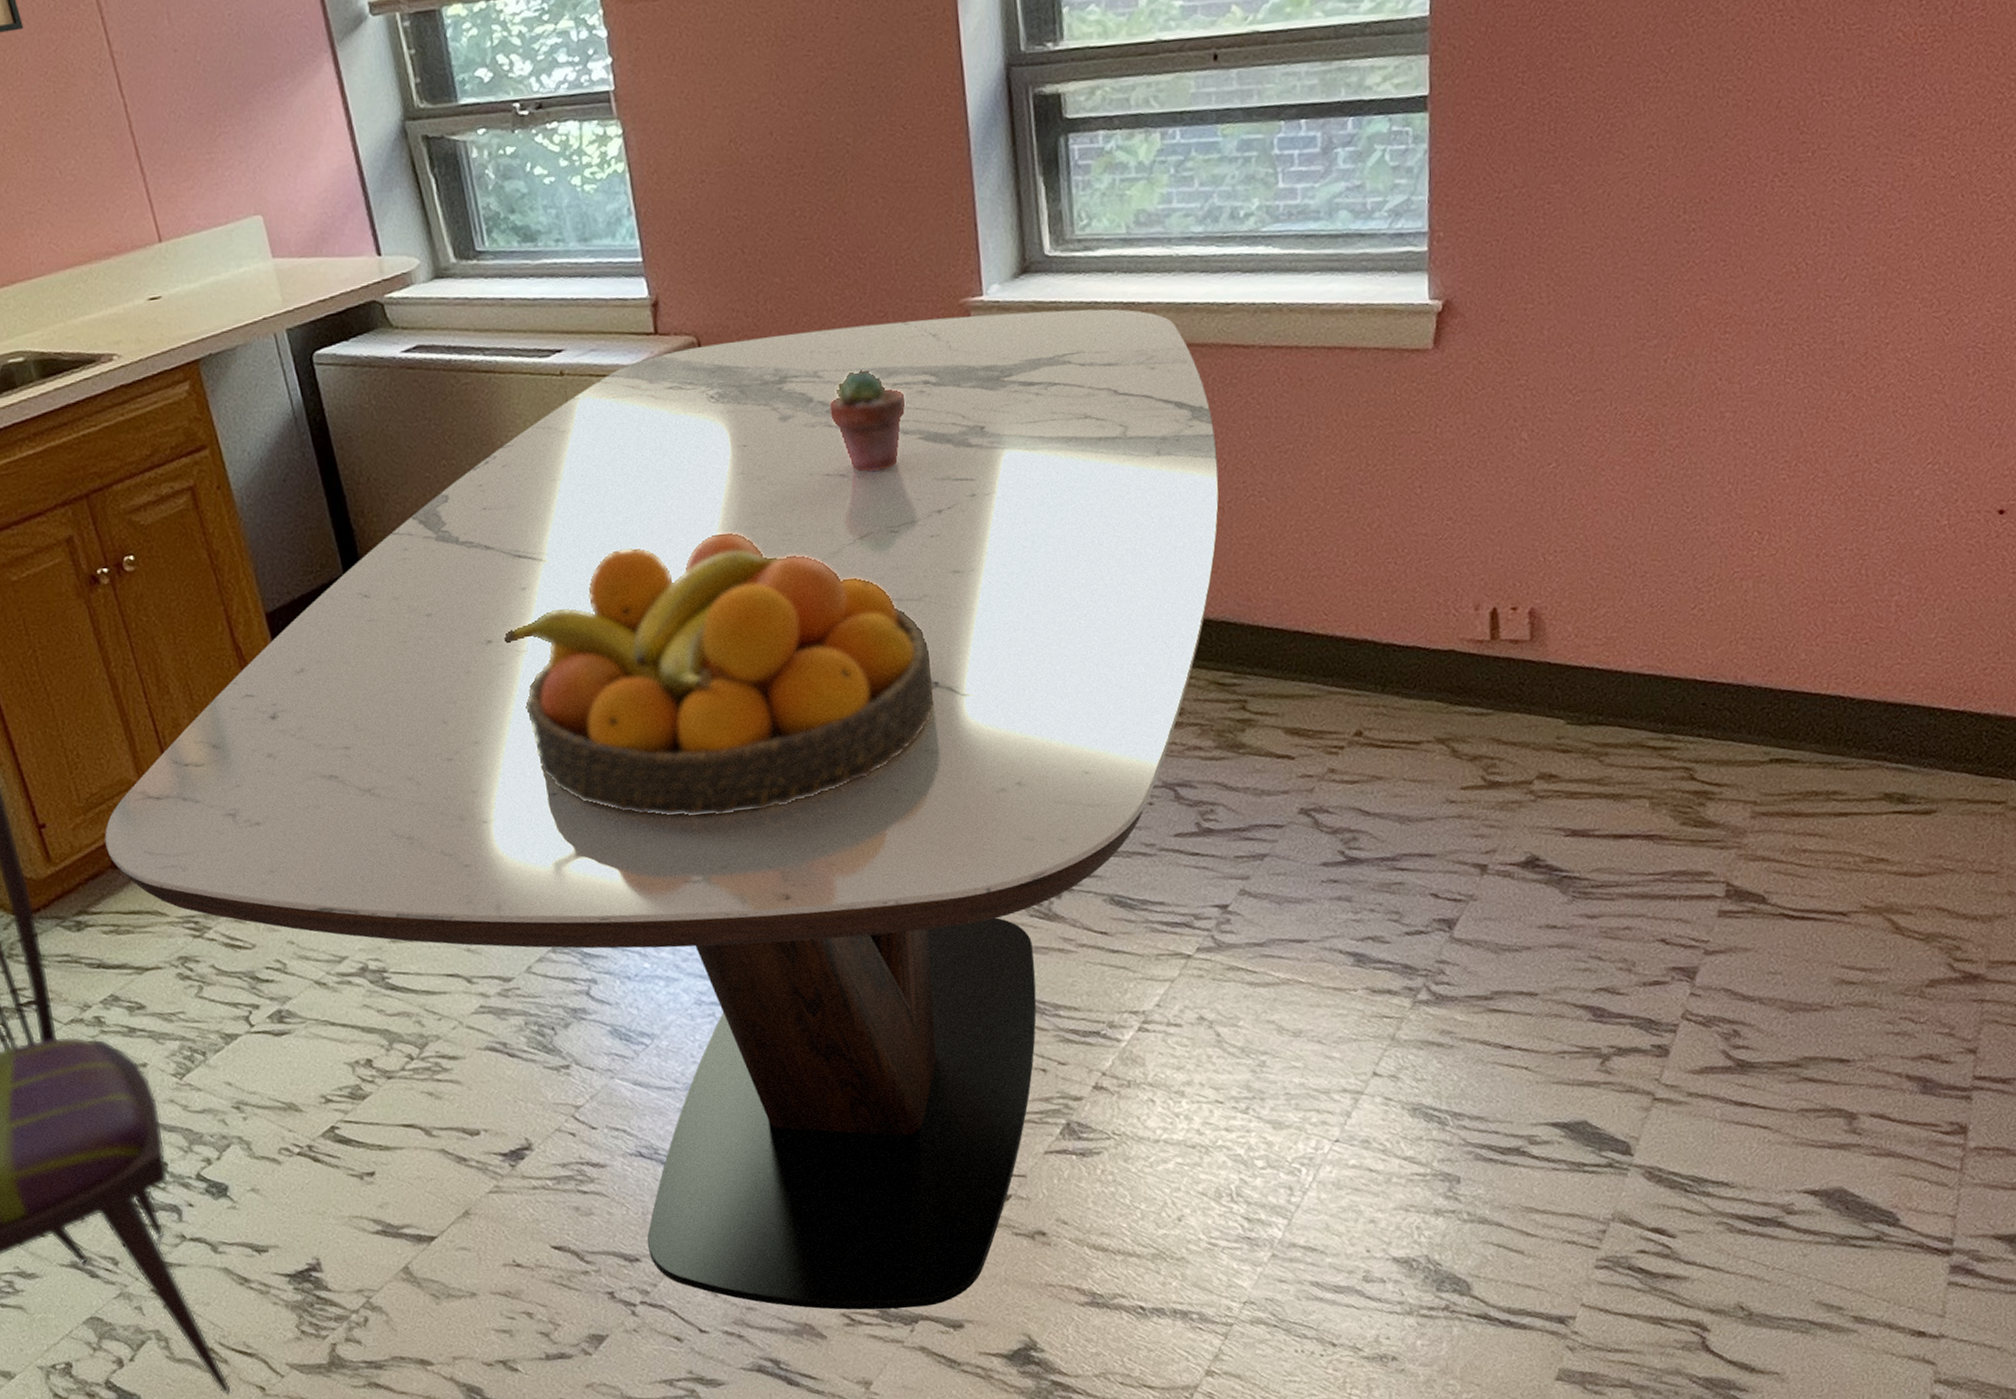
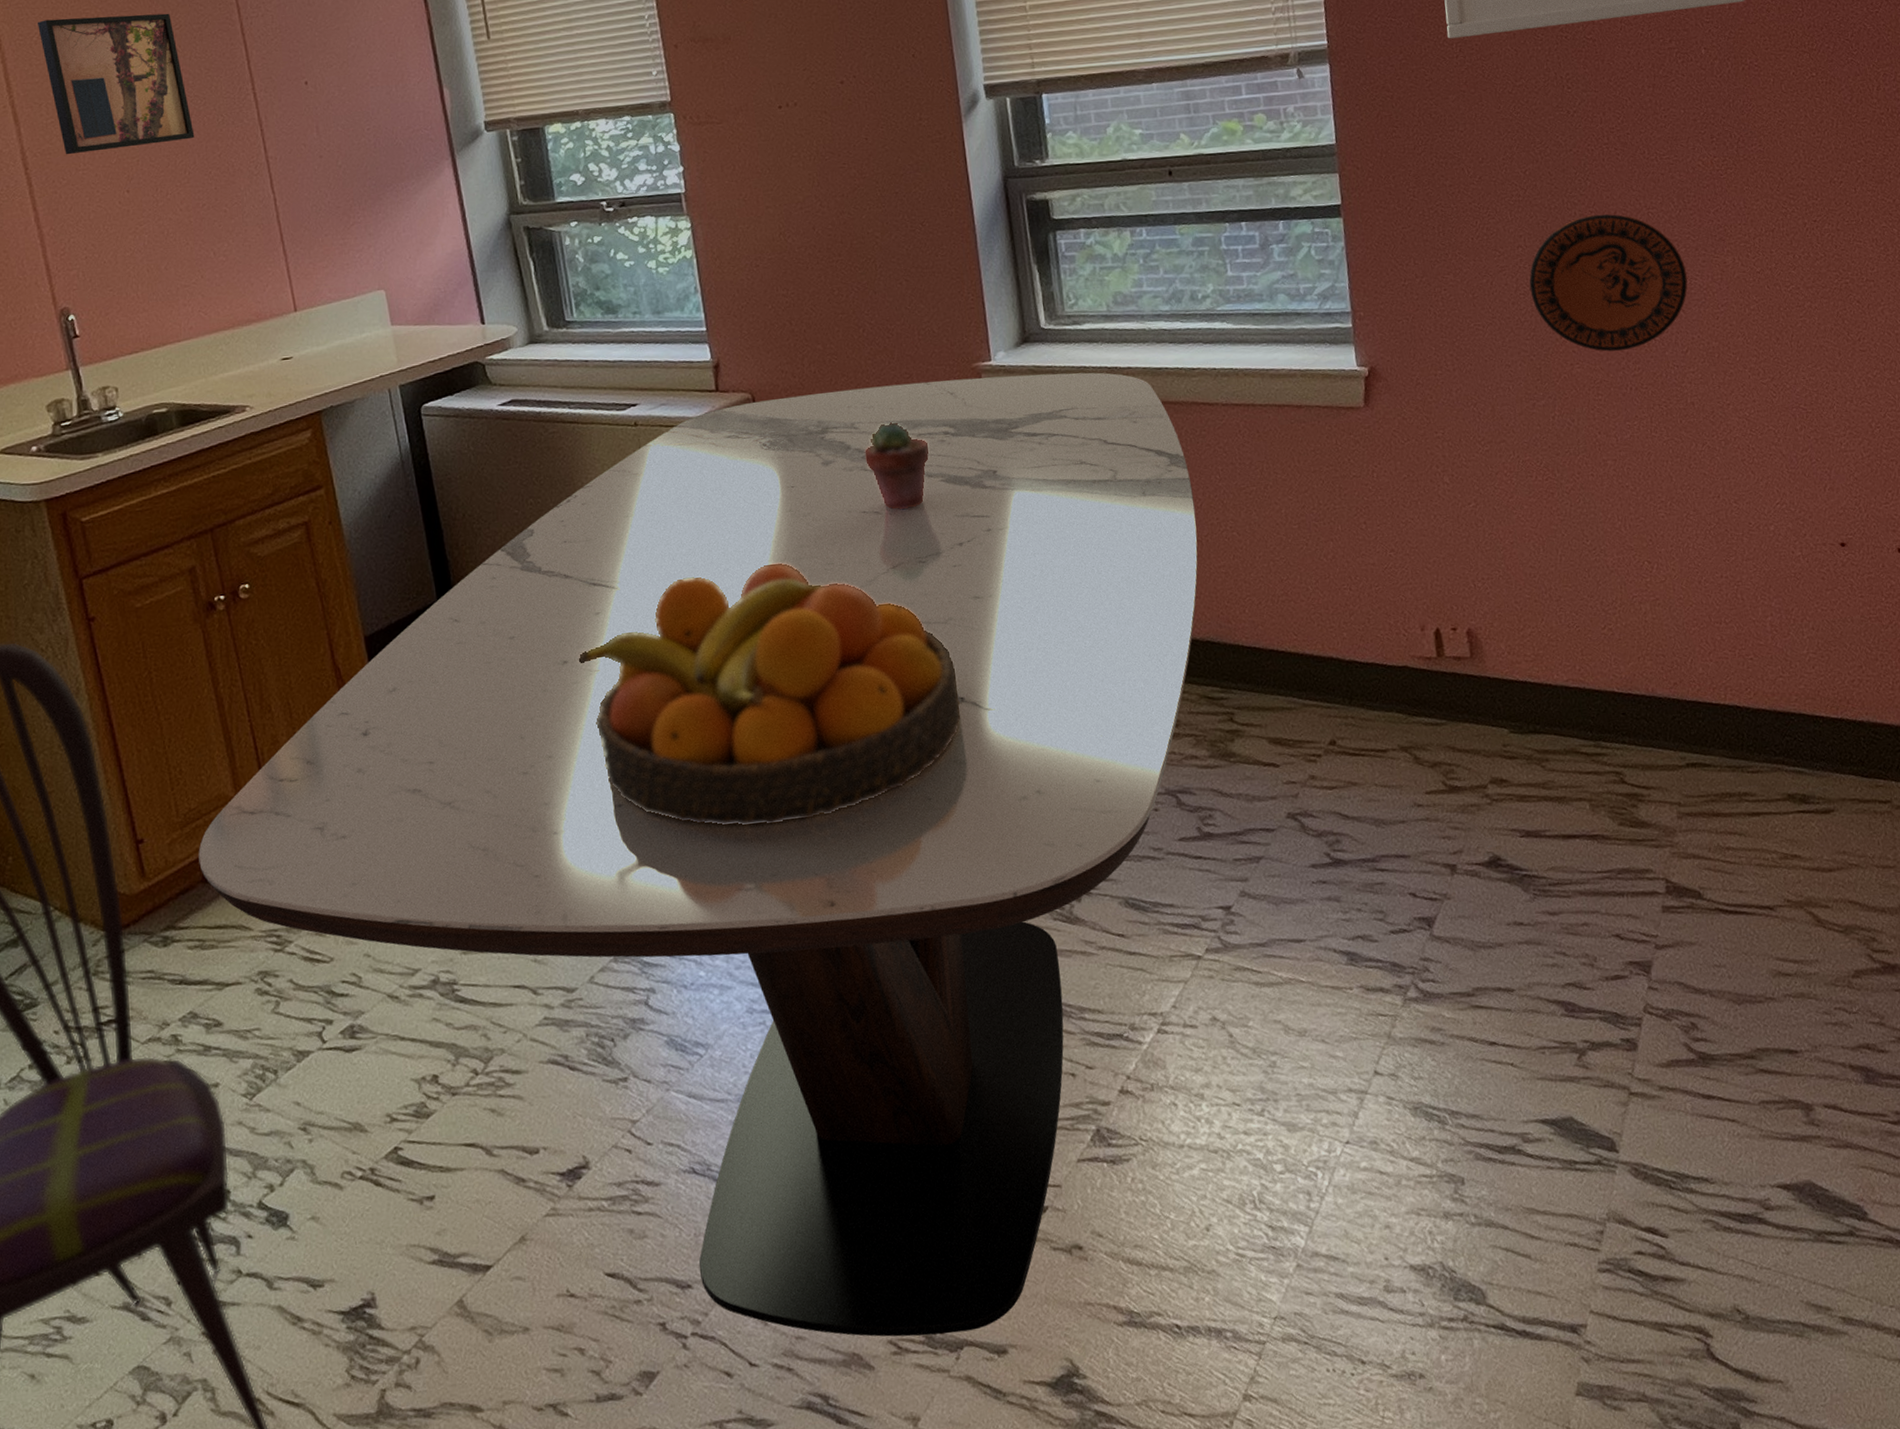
decorative plate: none [1656,103,1861,280] -> present [1529,214,1688,352]

